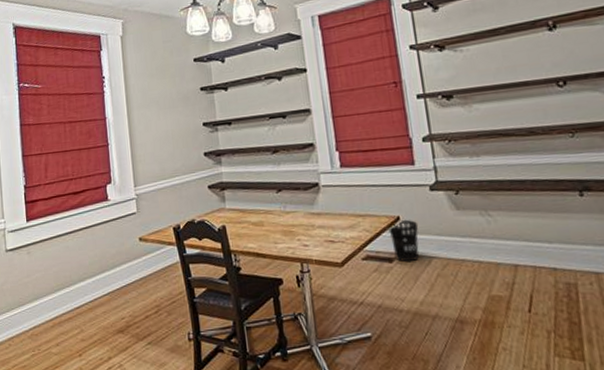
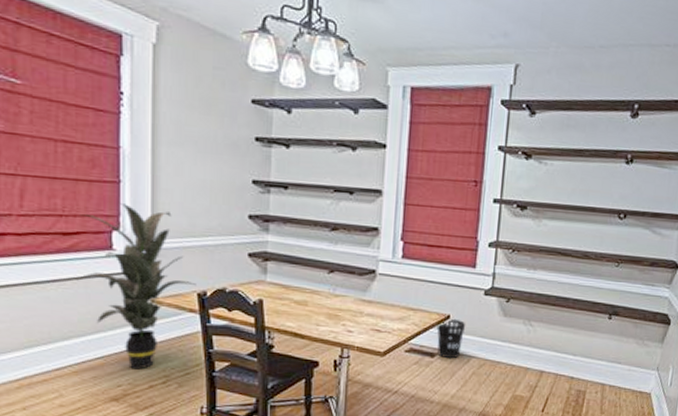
indoor plant: none [84,161,172,302] -> present [77,203,196,370]

